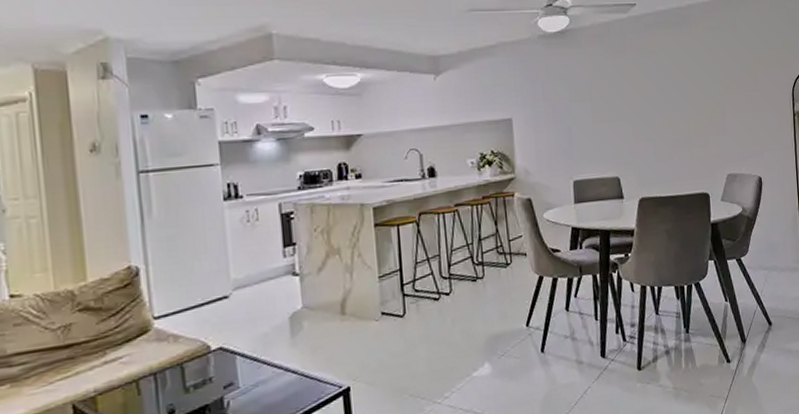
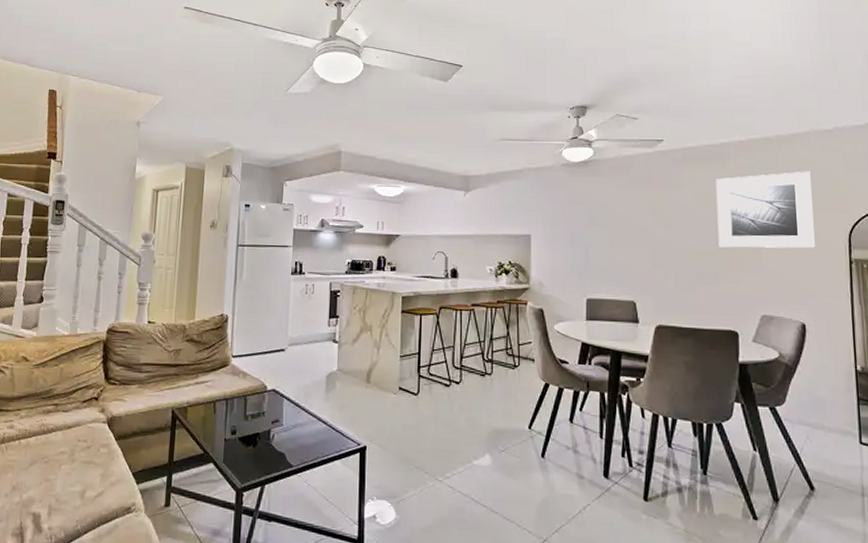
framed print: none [685,30,768,112] -> present [716,171,816,249]

